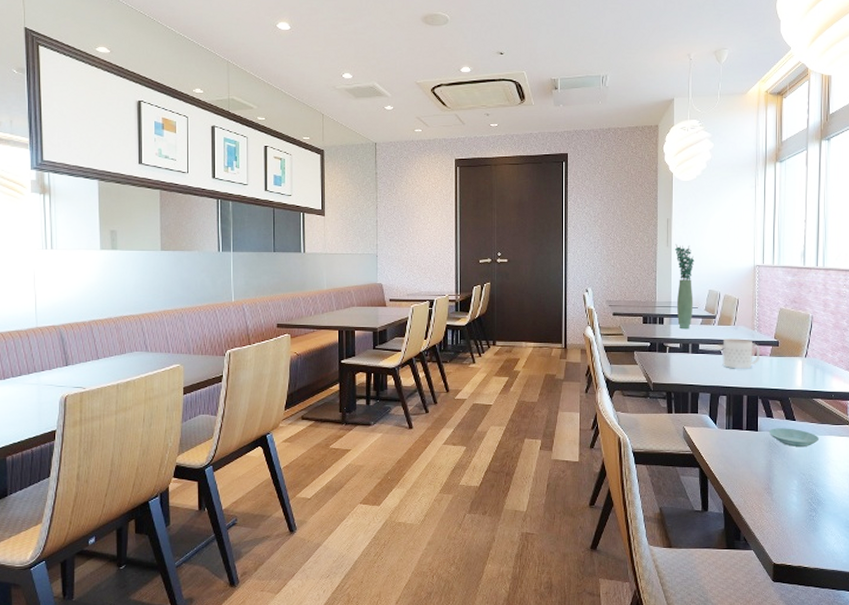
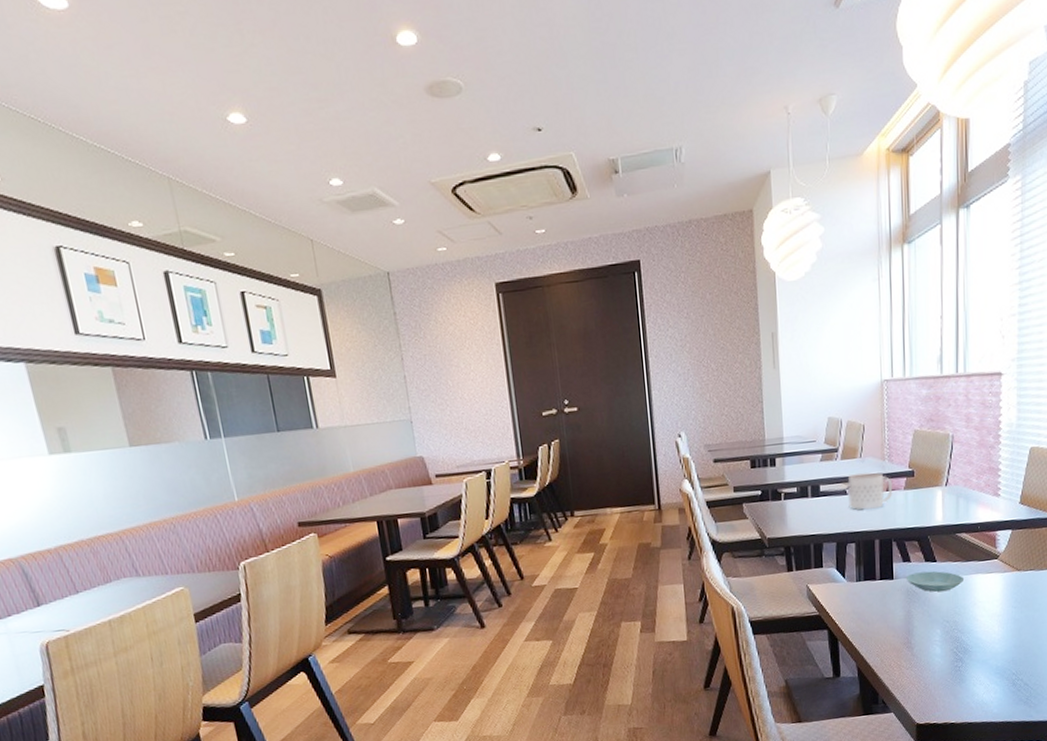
vase: present [675,244,695,329] -> none [784,364,811,470]

